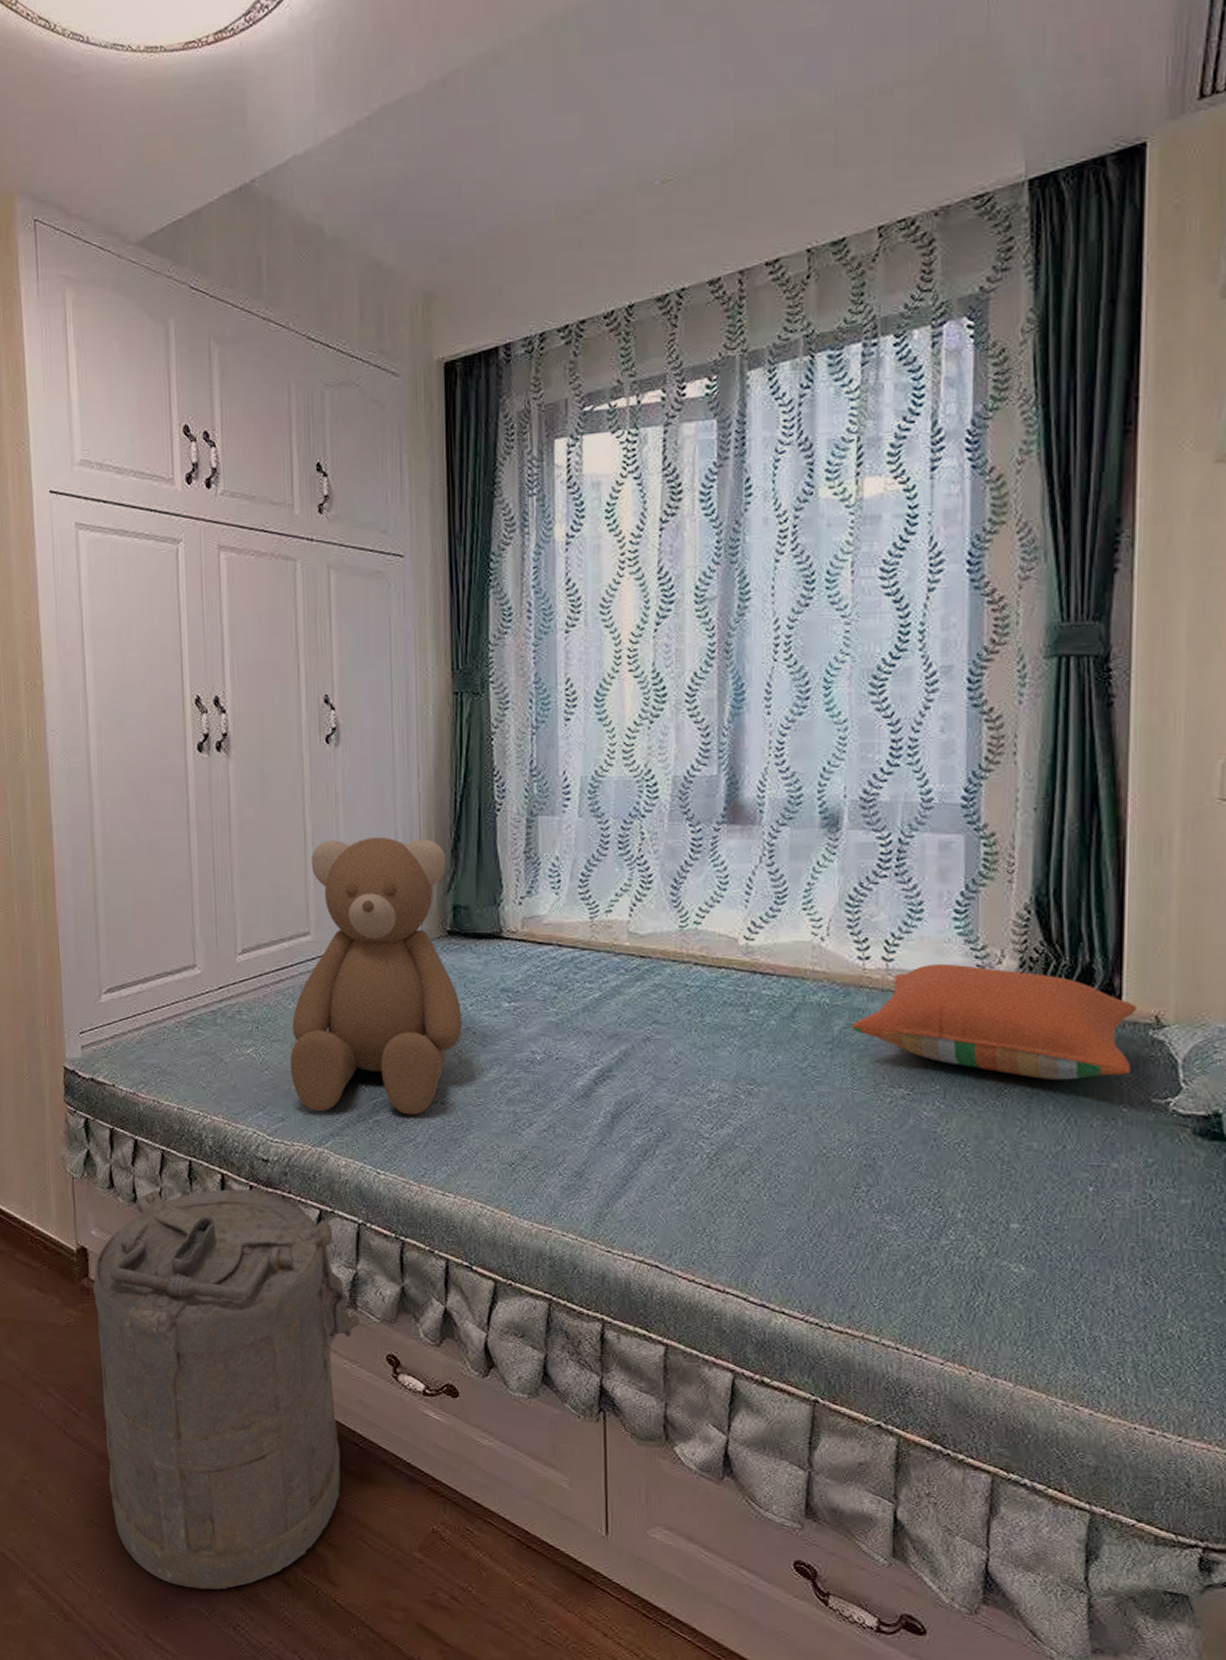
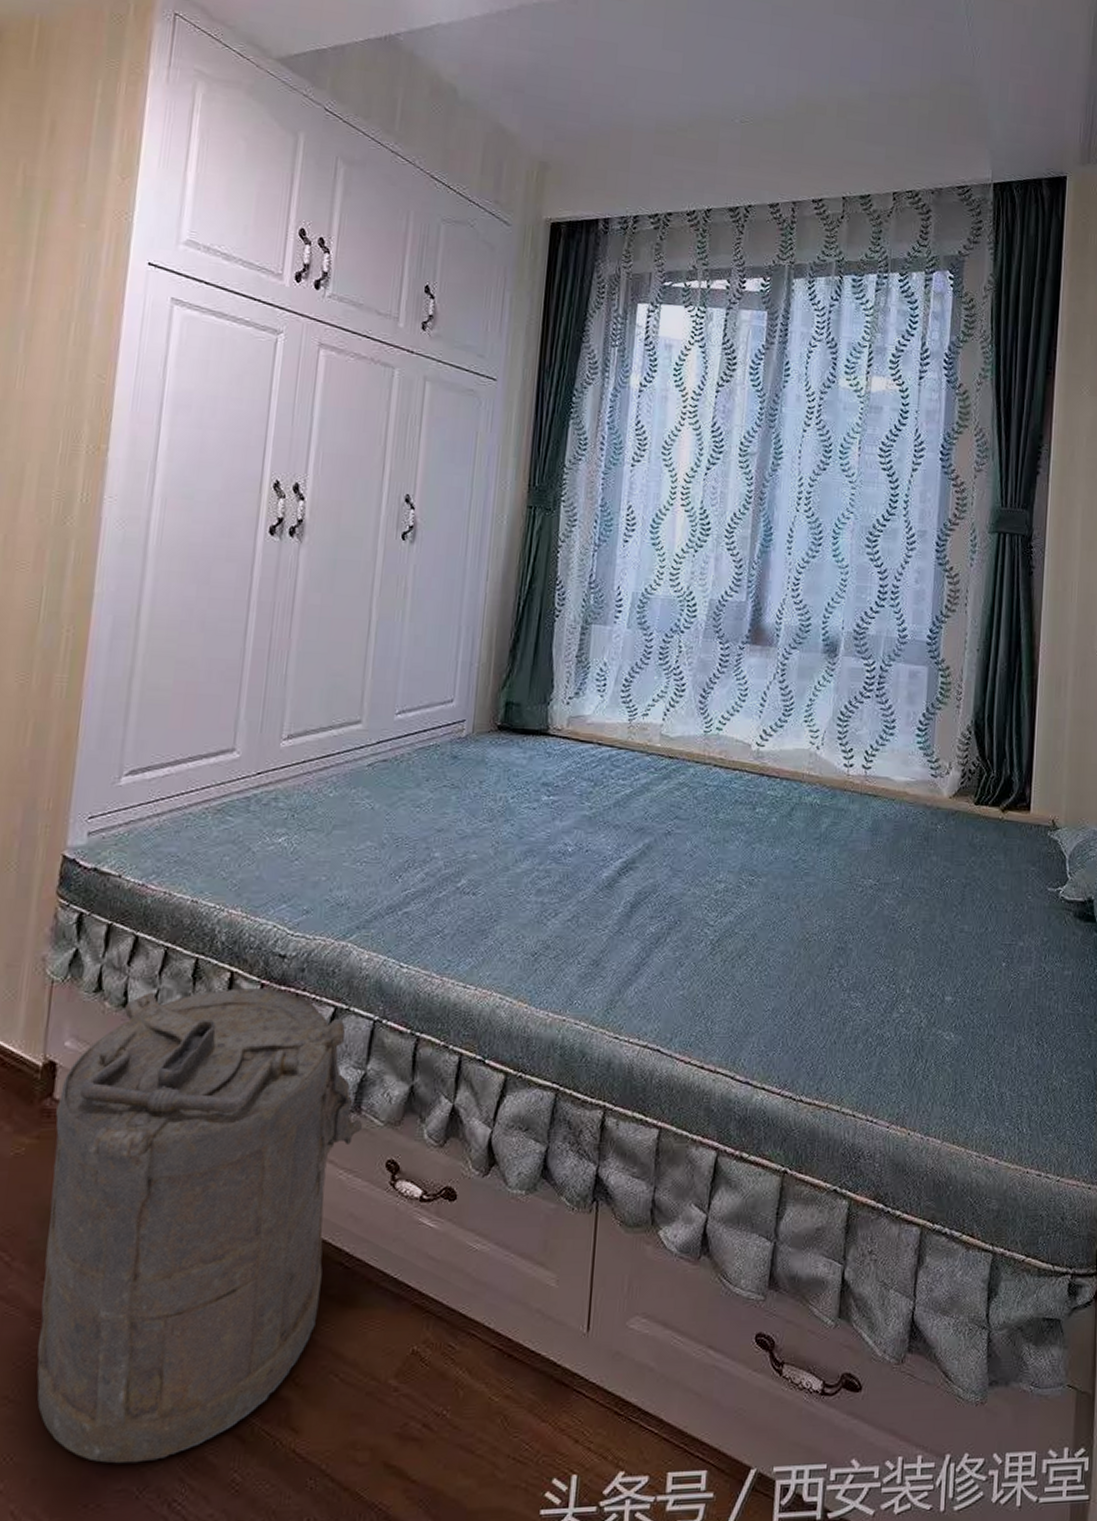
teddy bear: present [290,836,462,1115] -> none [322,631,504,907]
pillow: present [852,963,1137,1080] -> none [835,772,1040,872]

